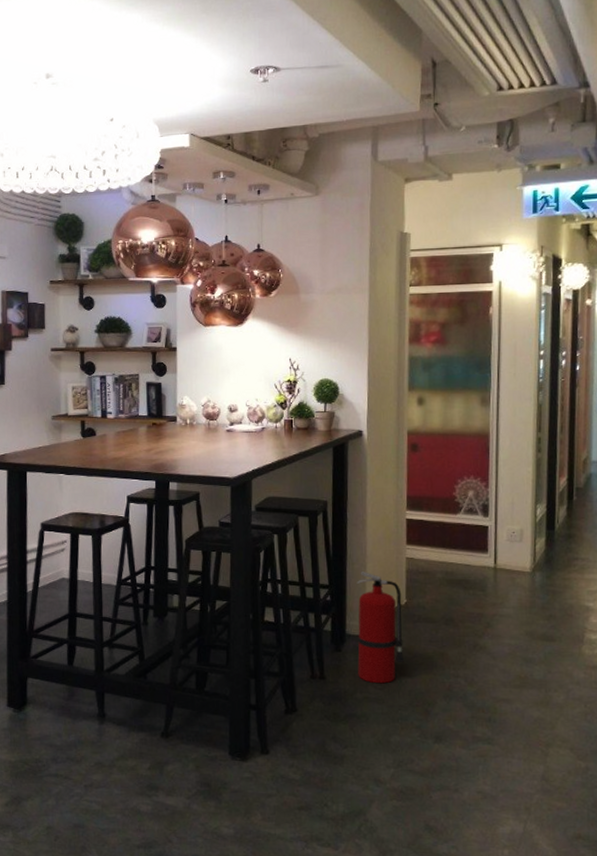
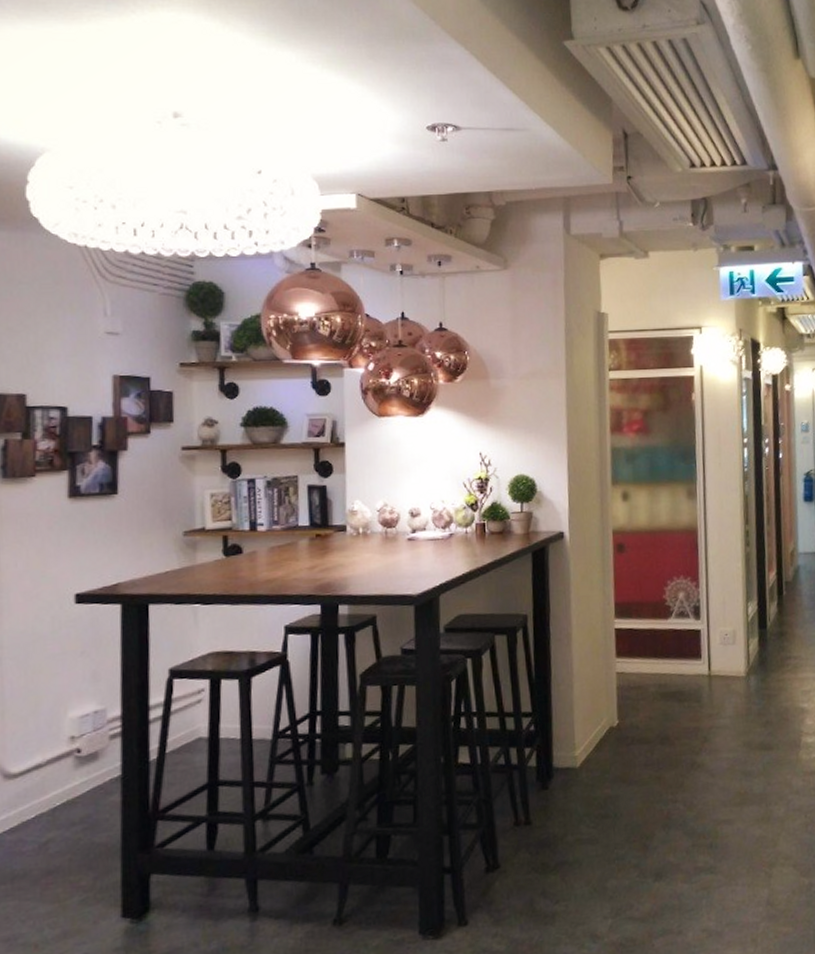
fire extinguisher: present [356,572,405,684] -> none [563,693,619,822]

